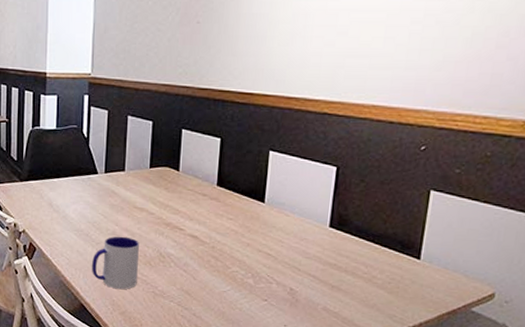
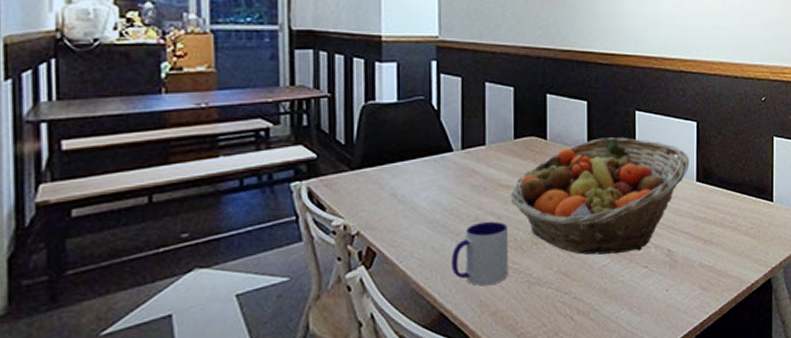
fruit basket: none [143,174,324,284] -> present [510,137,690,255]

